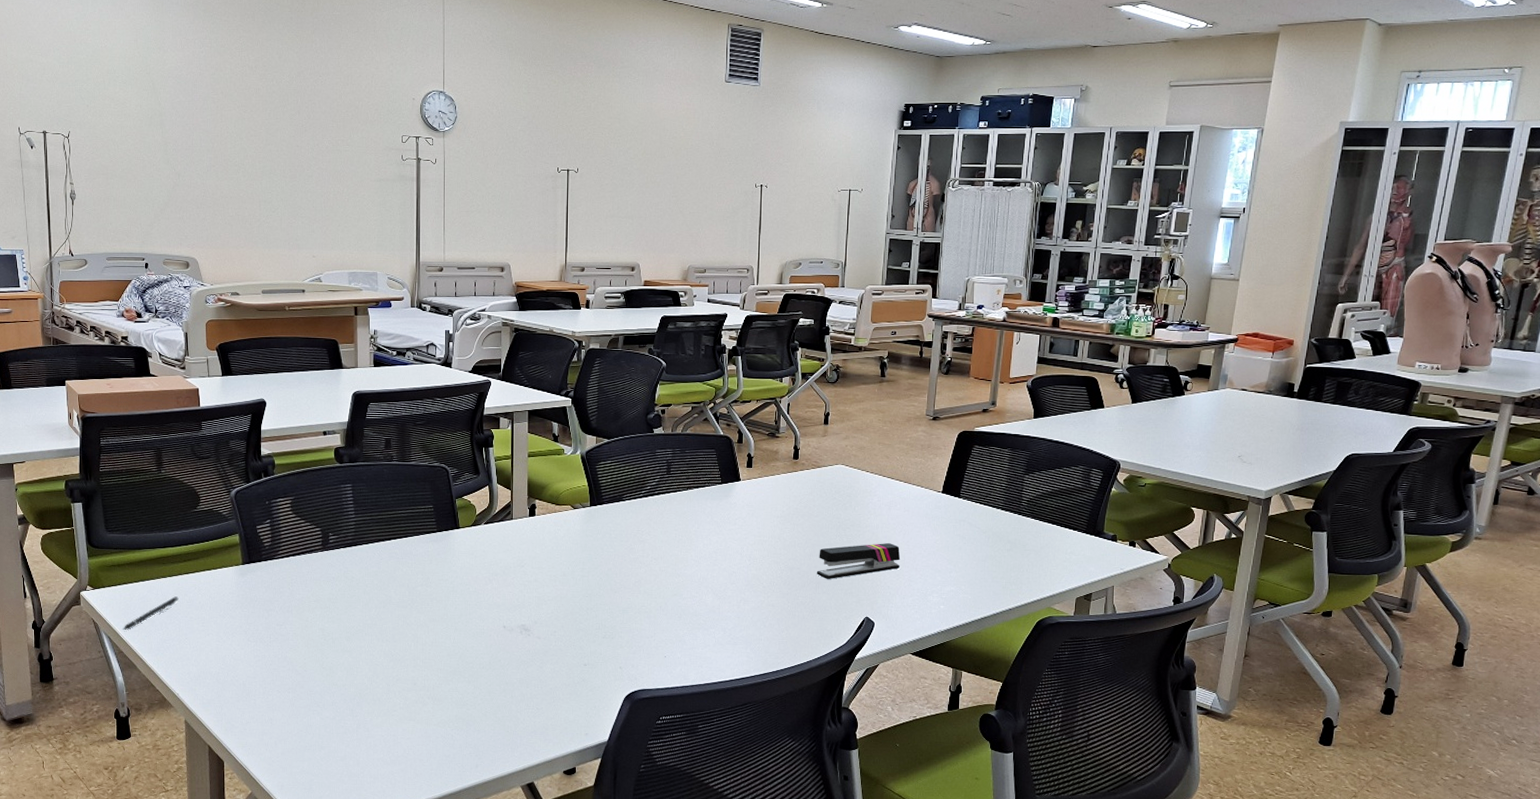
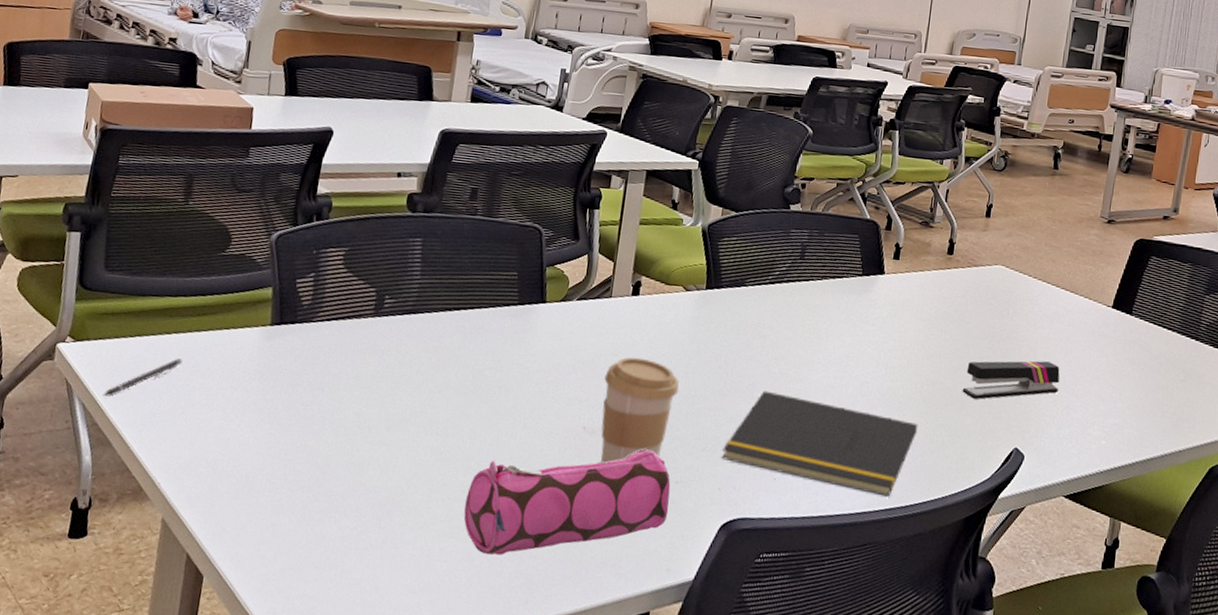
pencil case: none [418,640,581,732] -> present [463,449,671,556]
coffee cup: none [515,567,578,654] -> present [601,357,679,464]
notepad: none [619,586,781,664] -> present [722,390,918,497]

